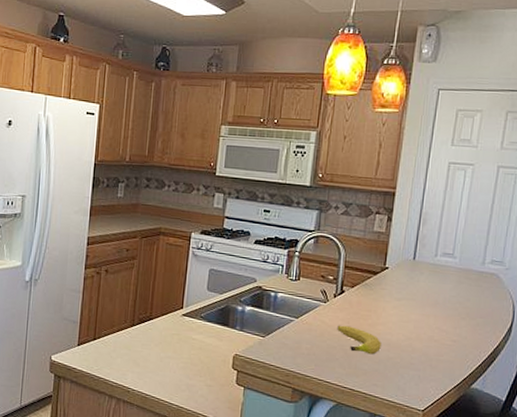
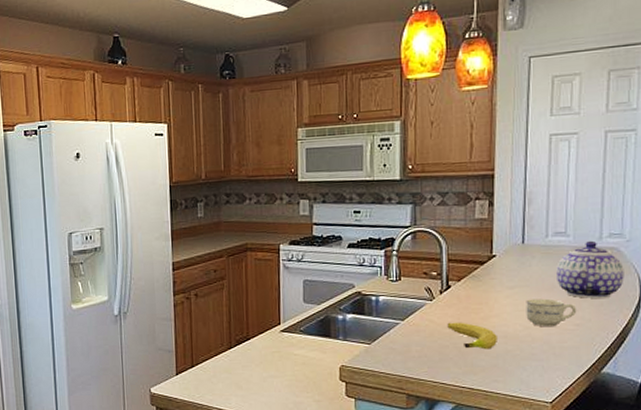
cup: none [409,312,456,341] -> present [526,298,577,327]
teapot: none [440,264,501,319] -> present [556,240,624,298]

